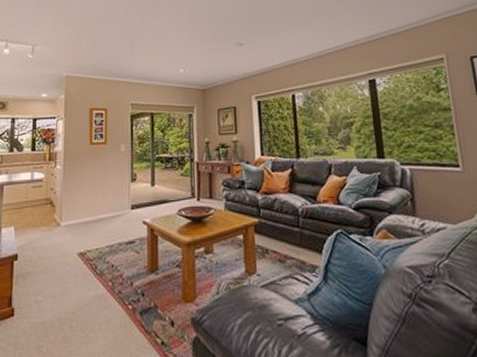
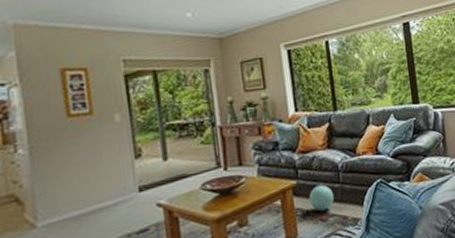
ball: none [269,226,293,252] -> present [309,184,334,211]

